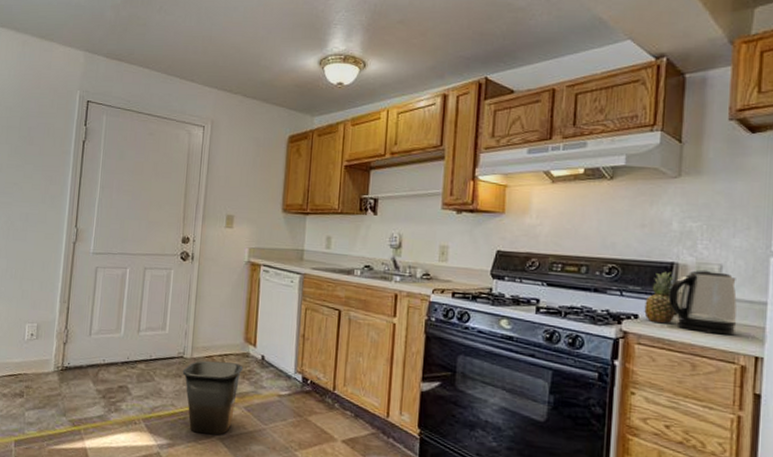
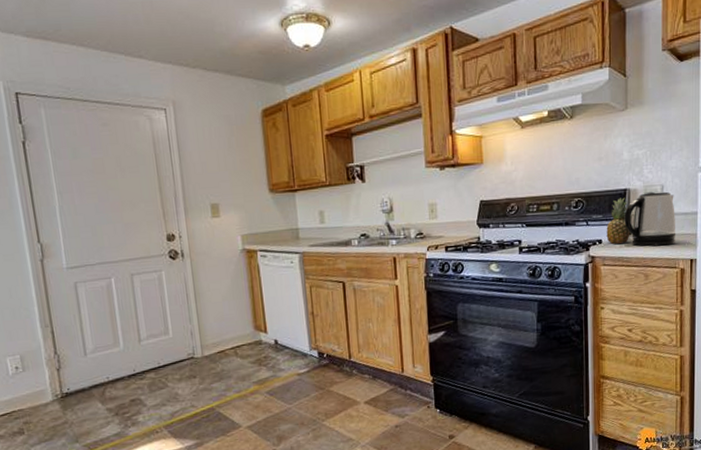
waste bin: present [182,360,243,435] -> none [196,352,258,427]

